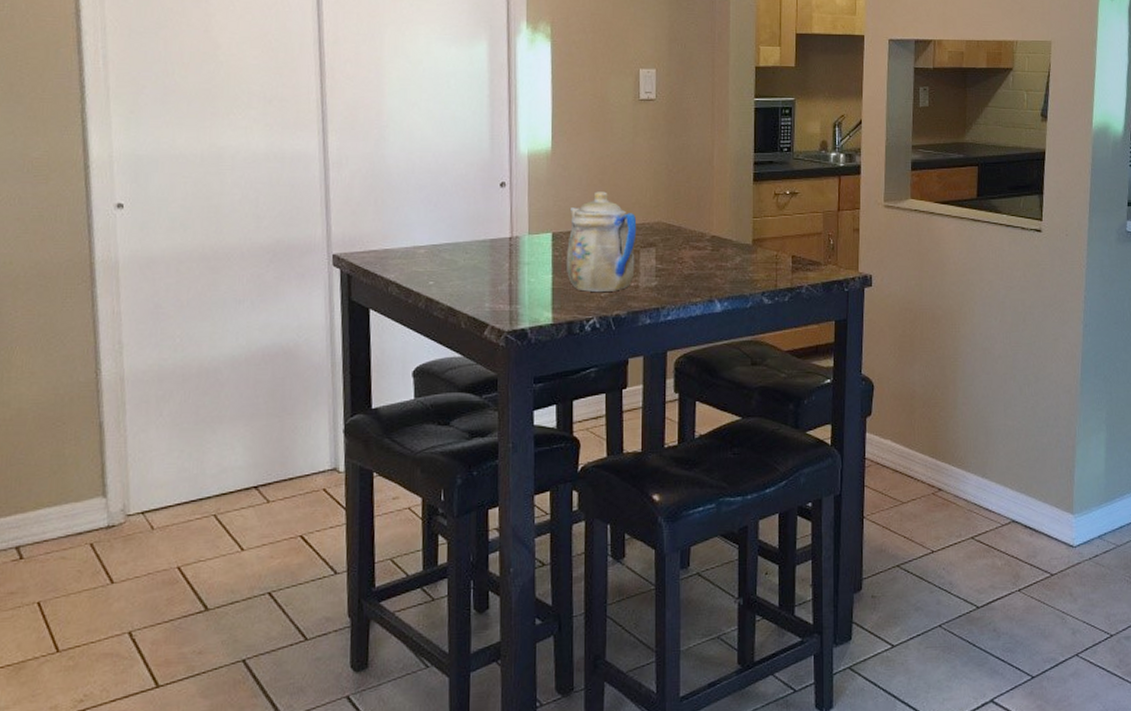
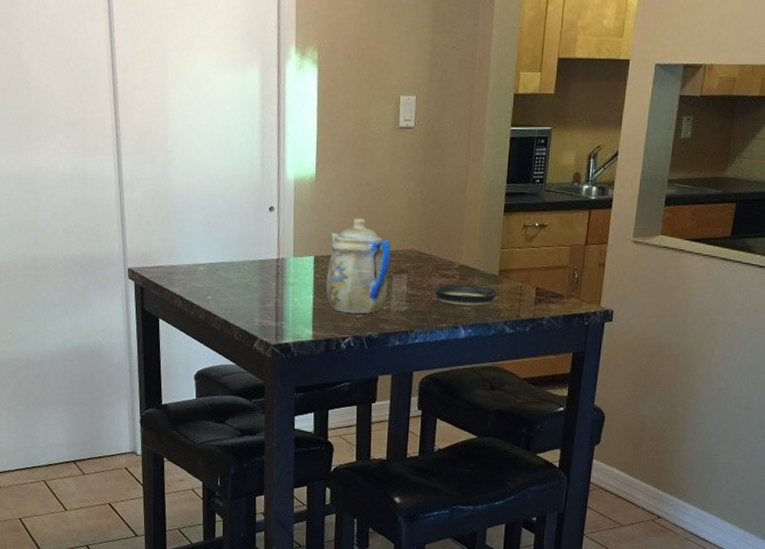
saucer: none [684,256,754,281] -> present [433,284,499,309]

